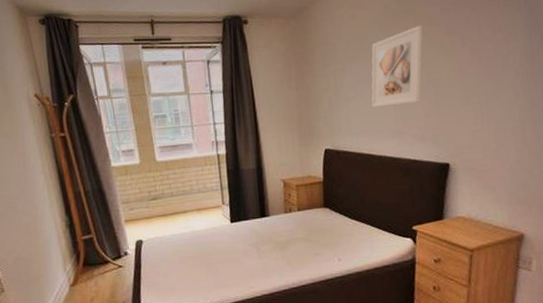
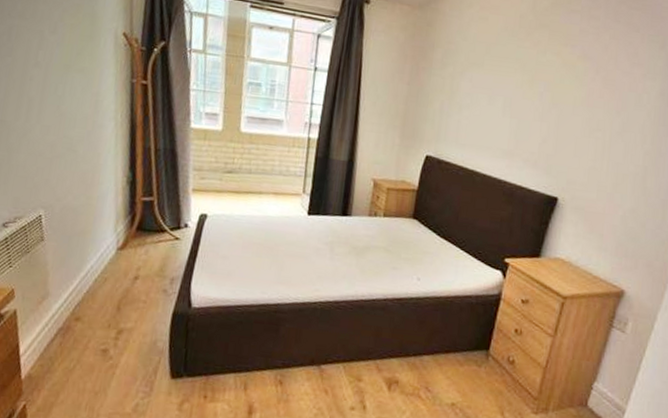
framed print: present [371,25,423,107] -> none [486,42,557,126]

